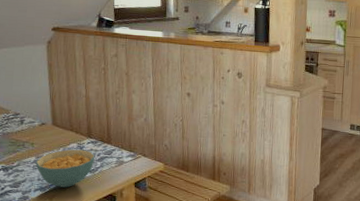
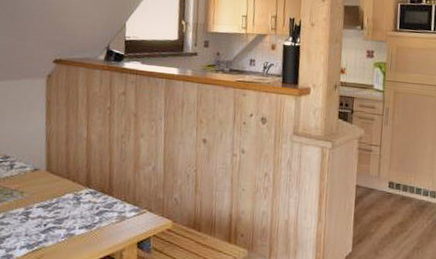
cereal bowl: present [35,149,95,188] -> none [24,200,93,246]

